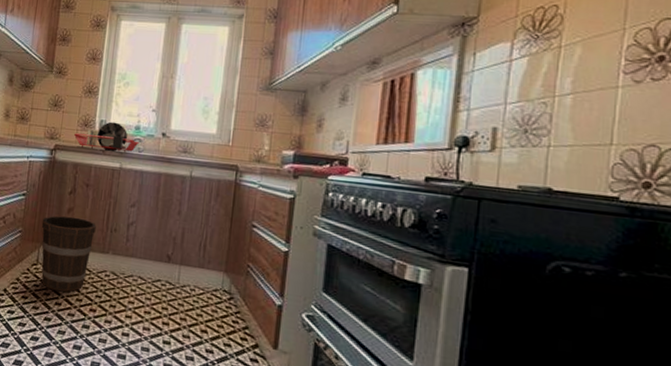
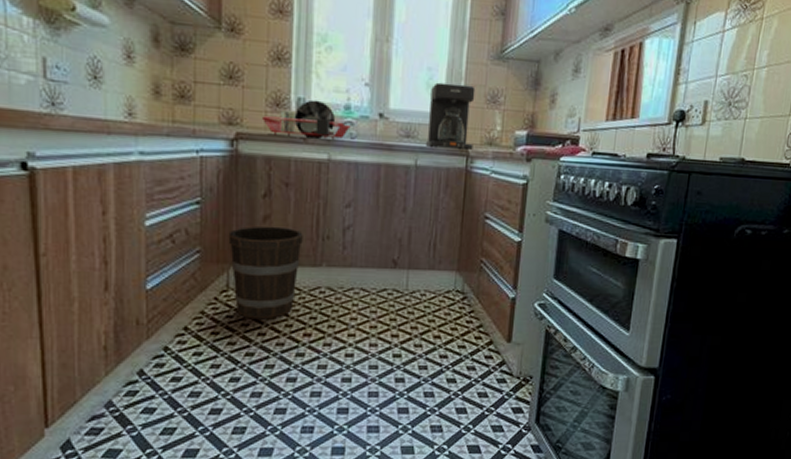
coffee maker: none [200,109,246,166] -> present [426,82,476,151]

